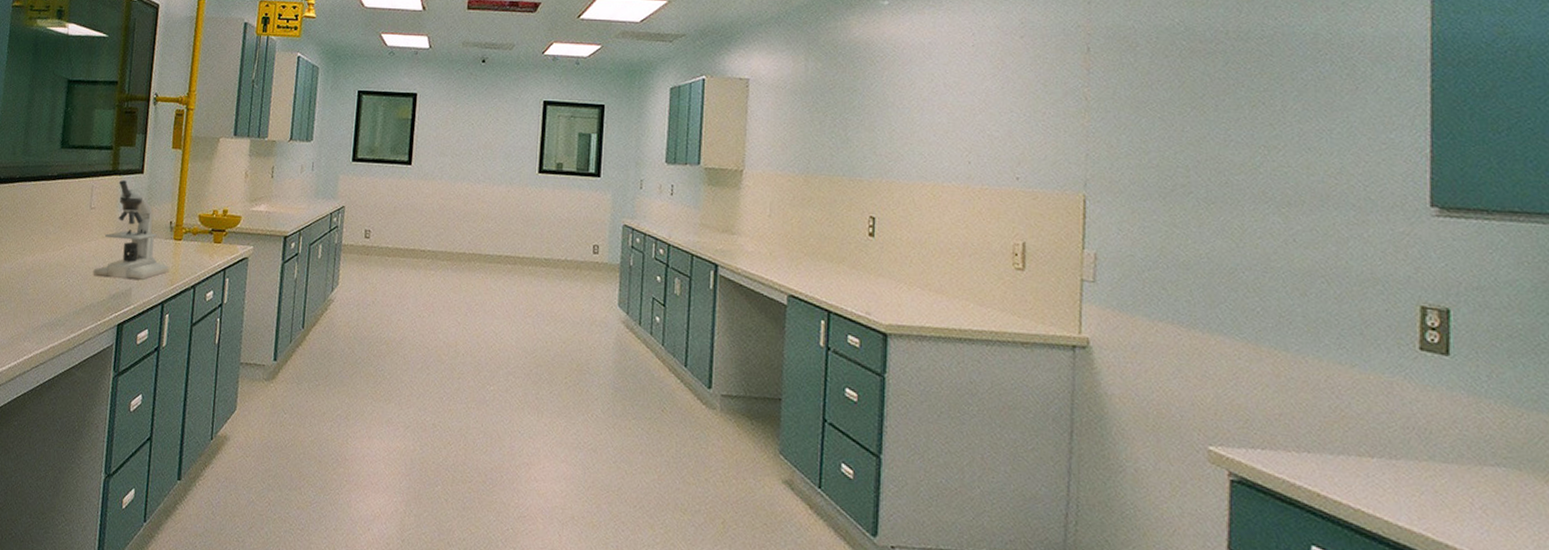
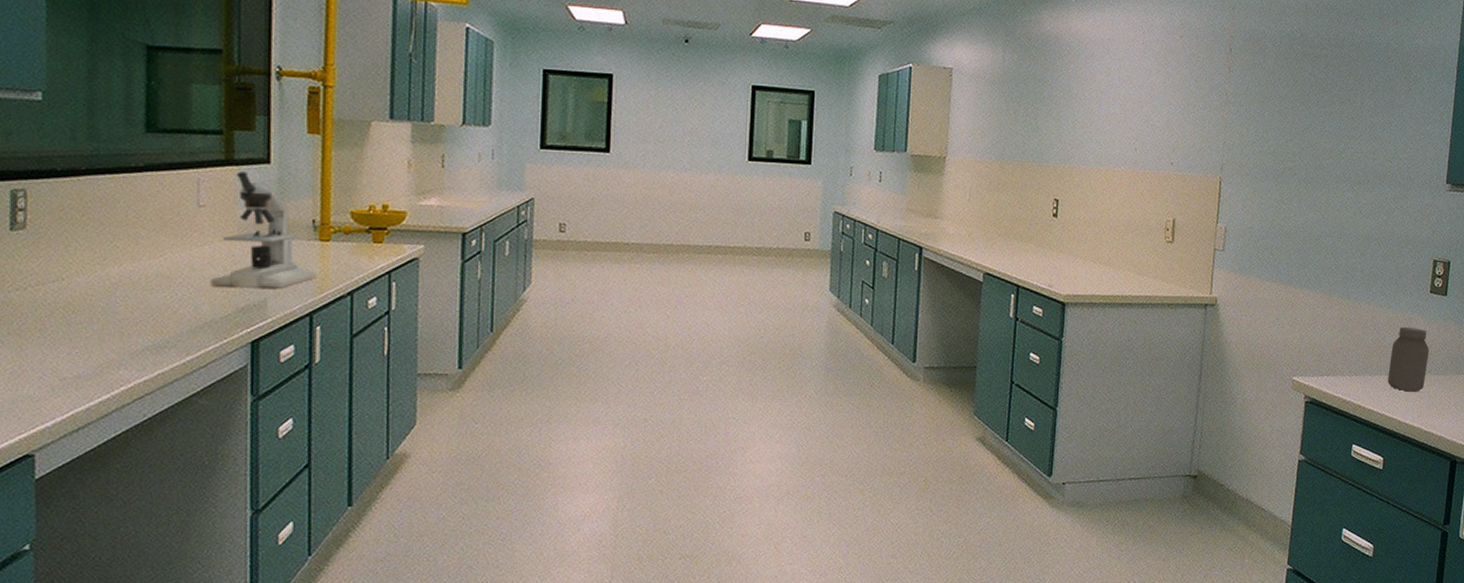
jar: none [1360,392,1429,484] -> present [1387,326,1430,392]

